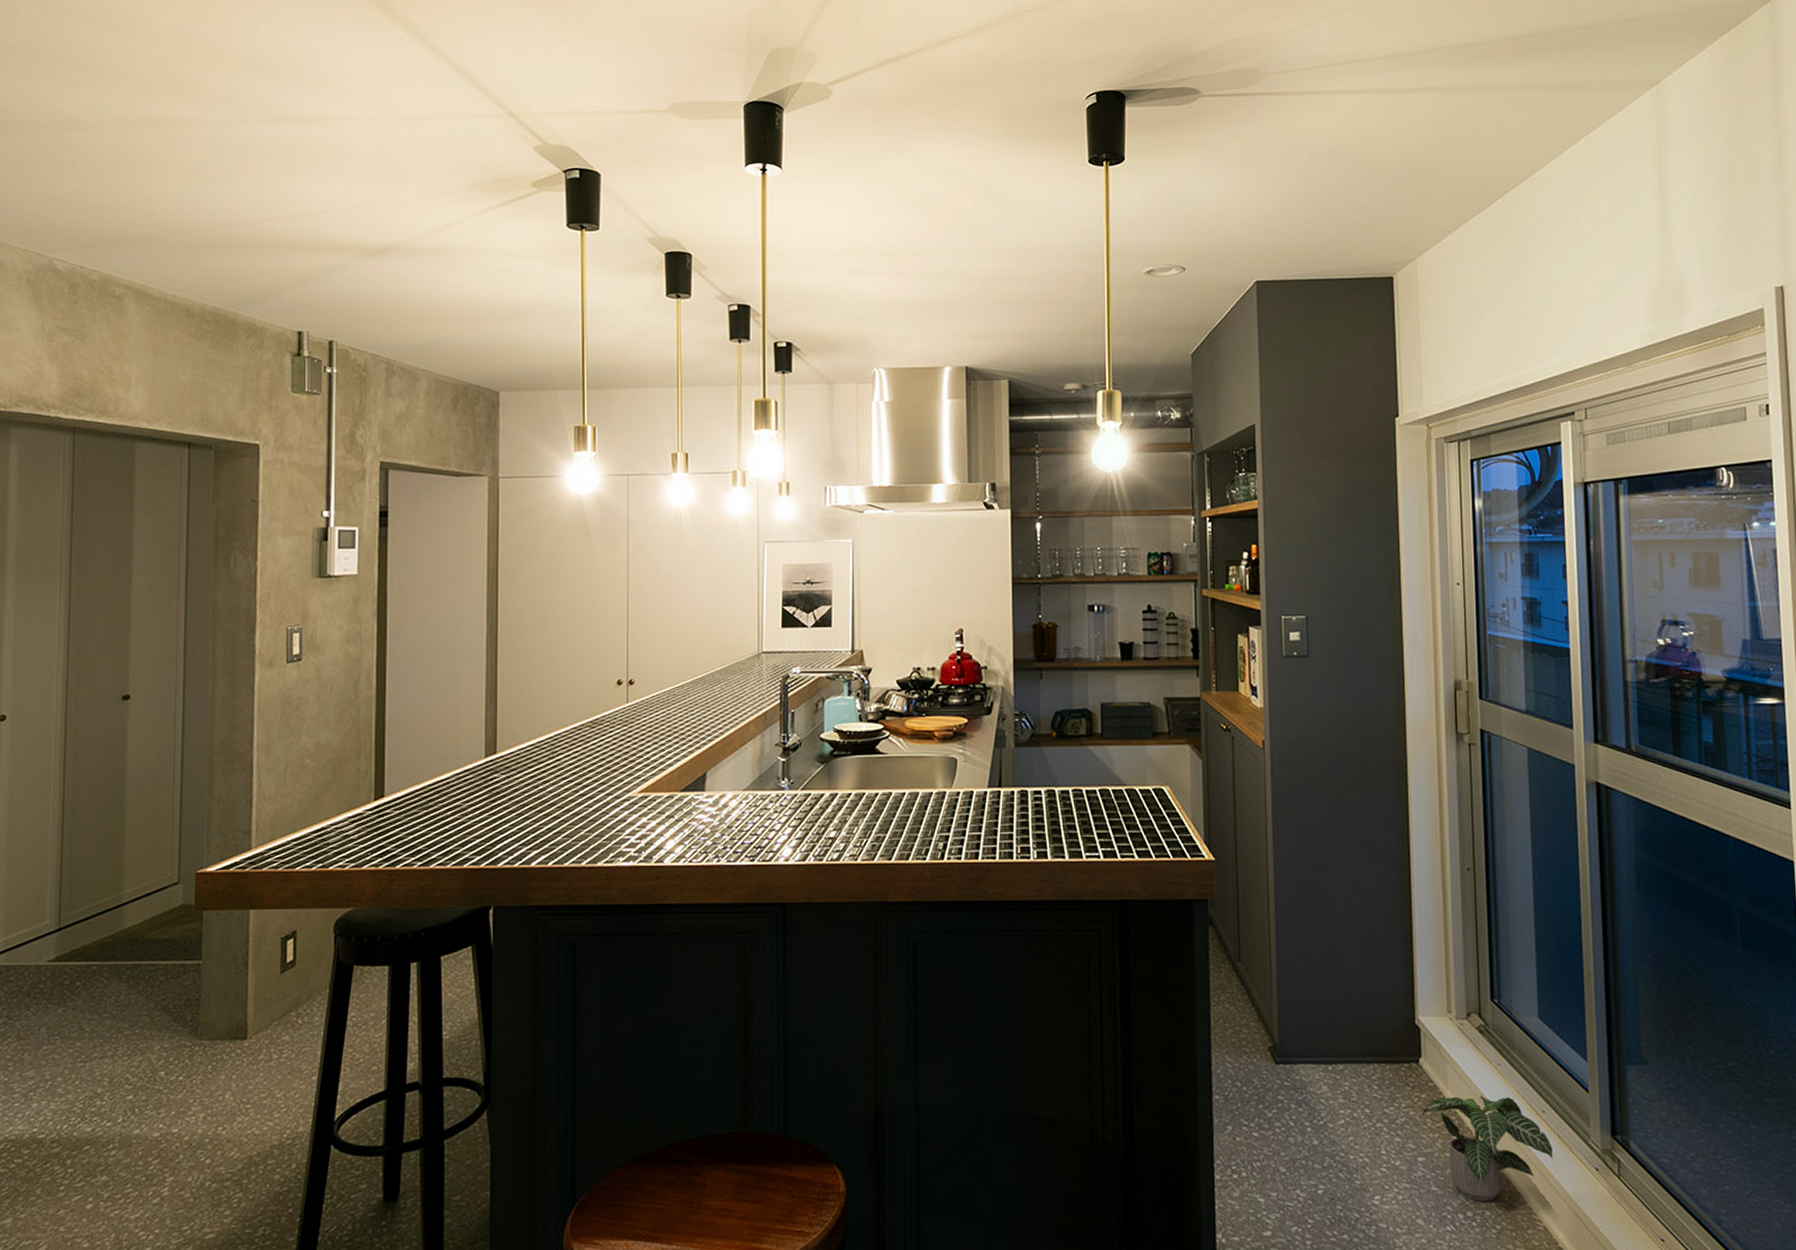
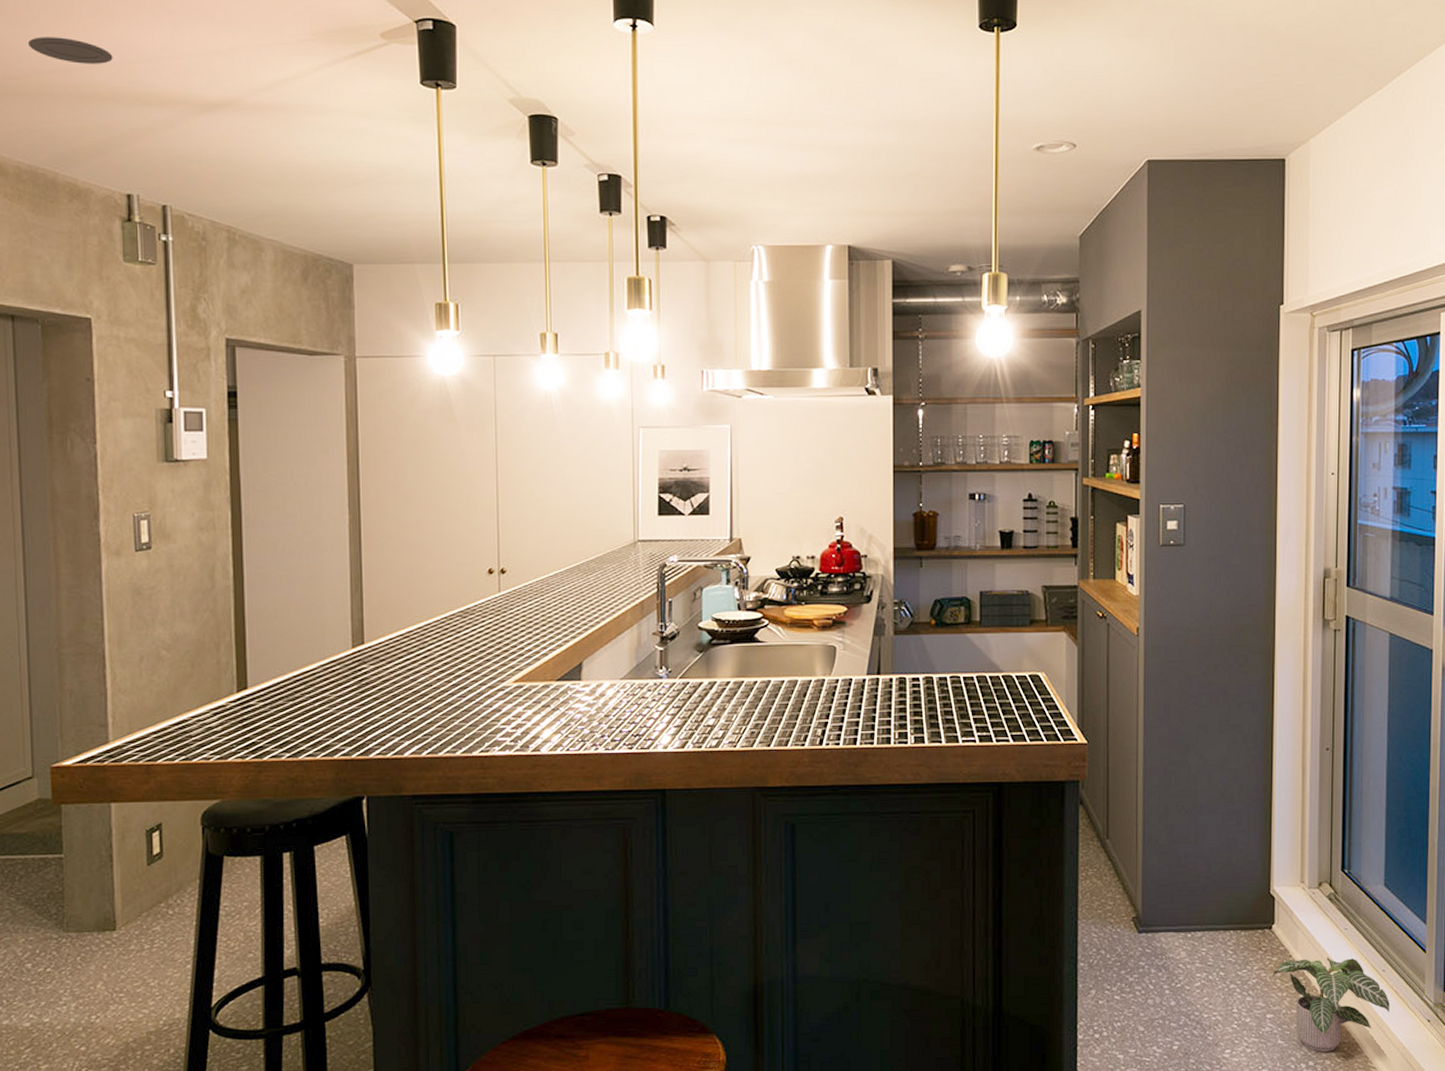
recessed light: none [218,193,293,216] -> present [27,37,113,64]

